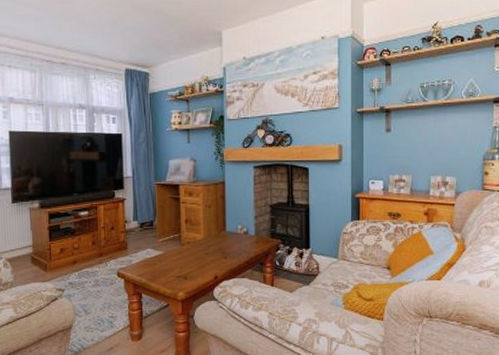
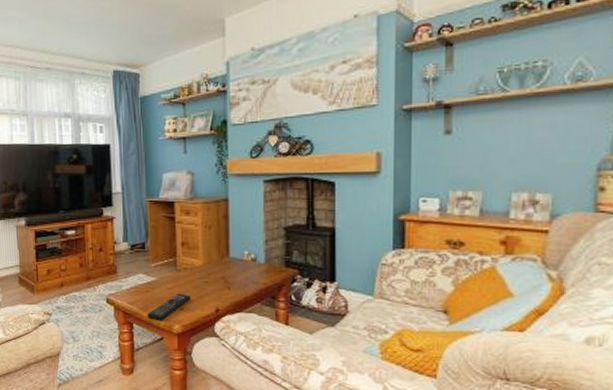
remote control: none [155,264,194,289] -> present [147,293,191,320]

